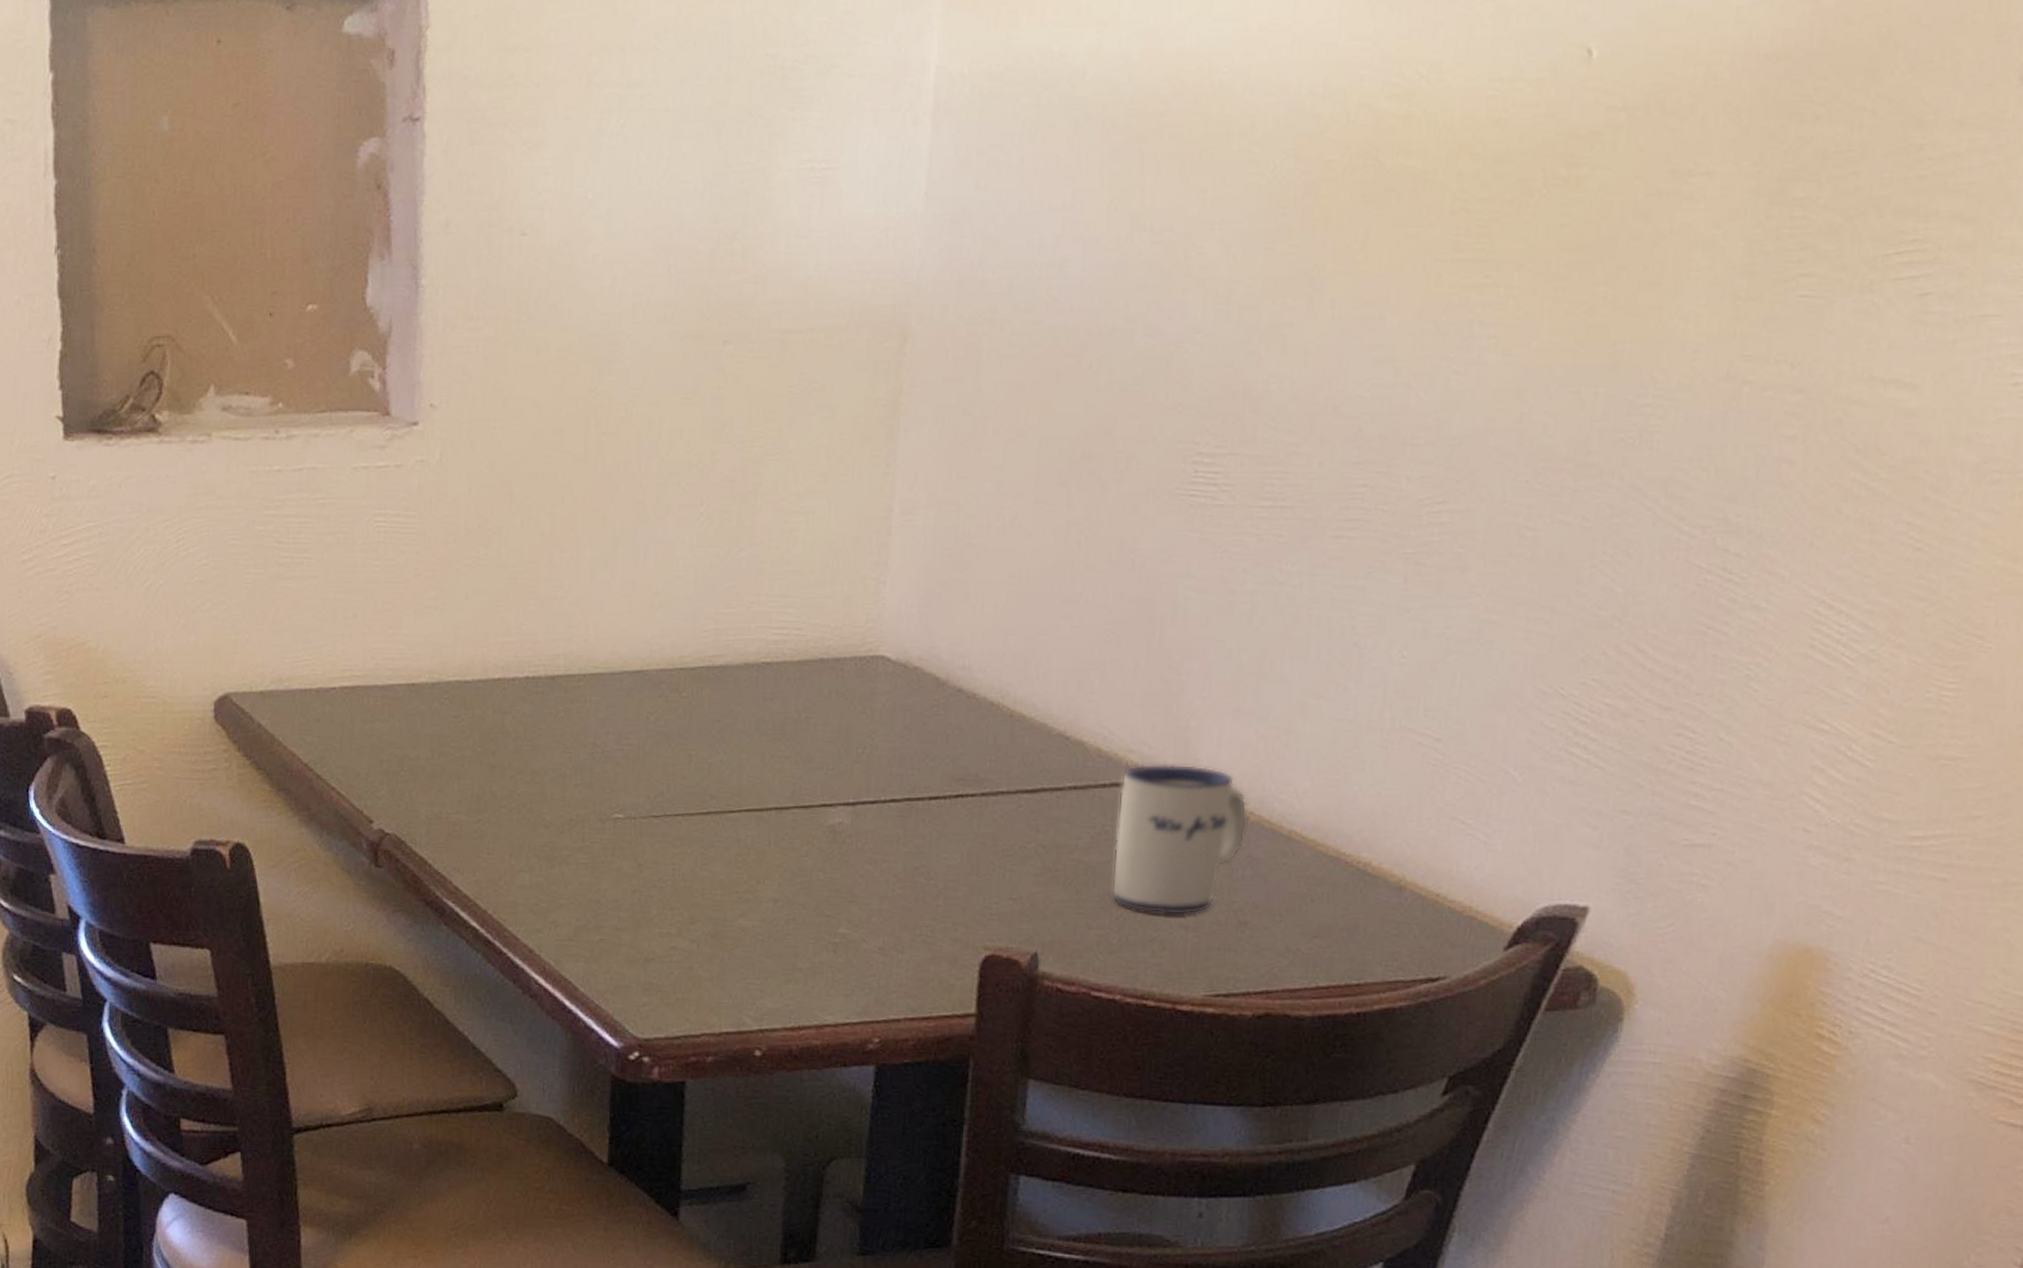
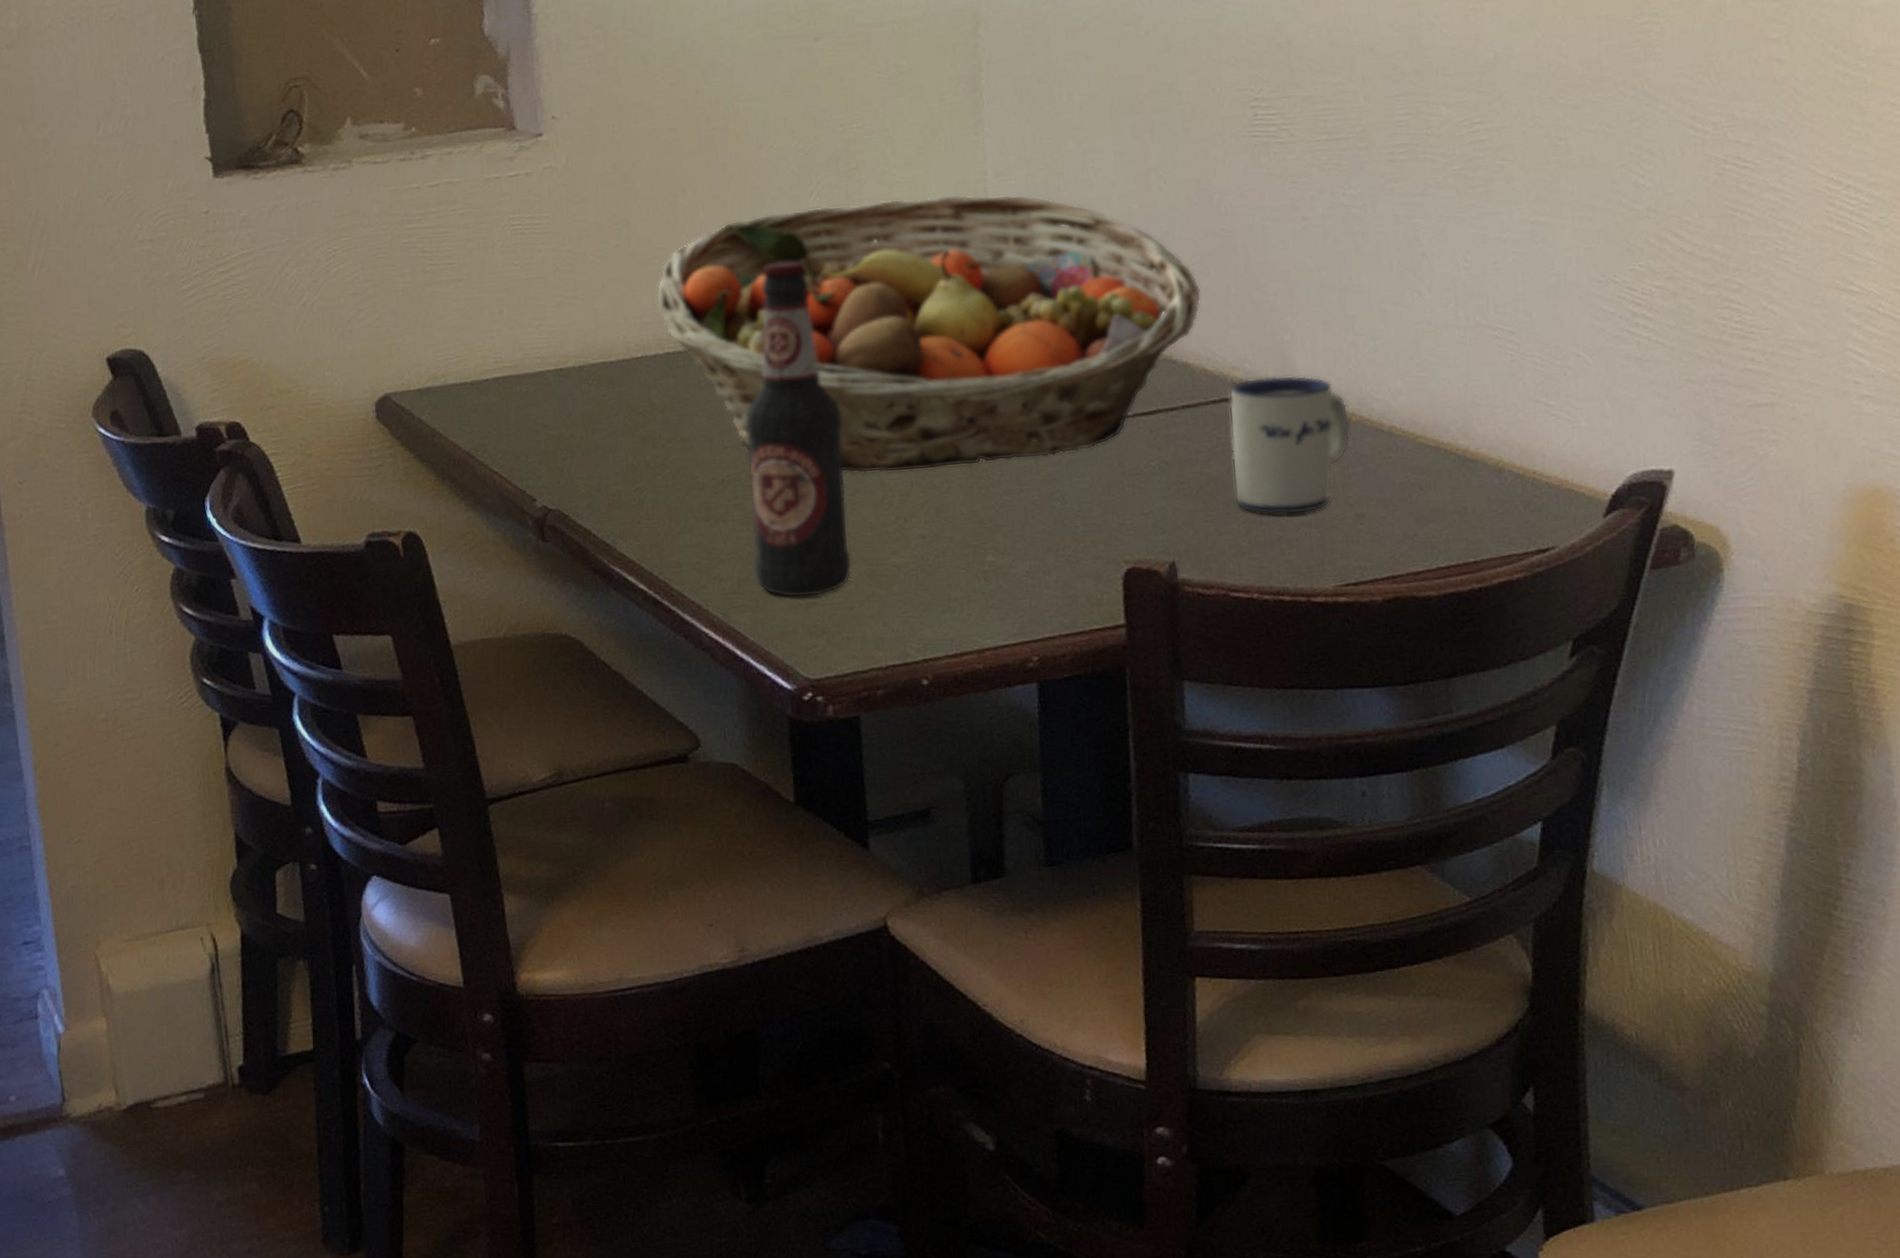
fruit basket: none [521,530,1108,830] -> present [656,194,1202,473]
bottle: none [592,588,704,953] -> present [745,261,852,598]

